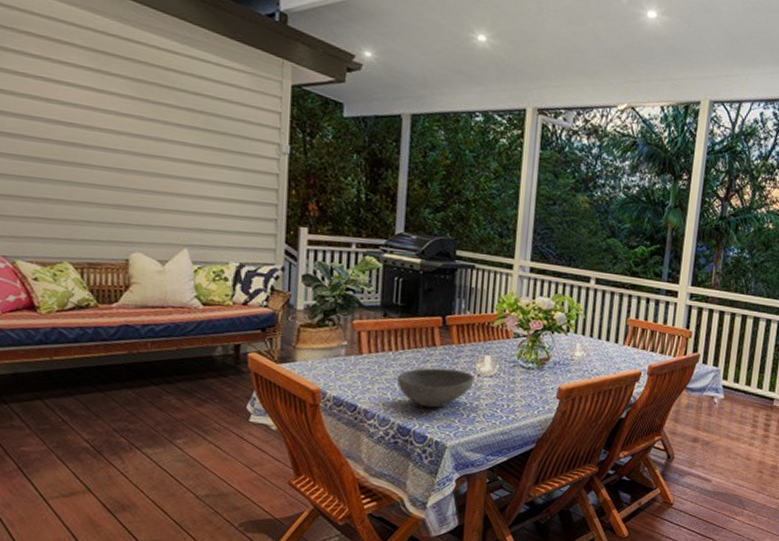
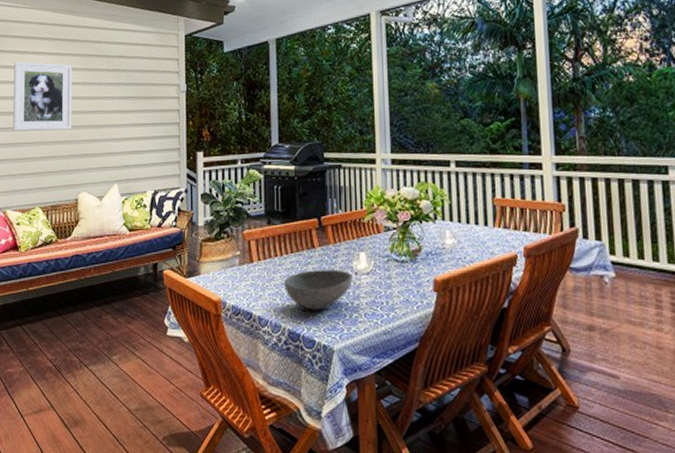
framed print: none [25,67,123,173] -> present [13,61,73,131]

